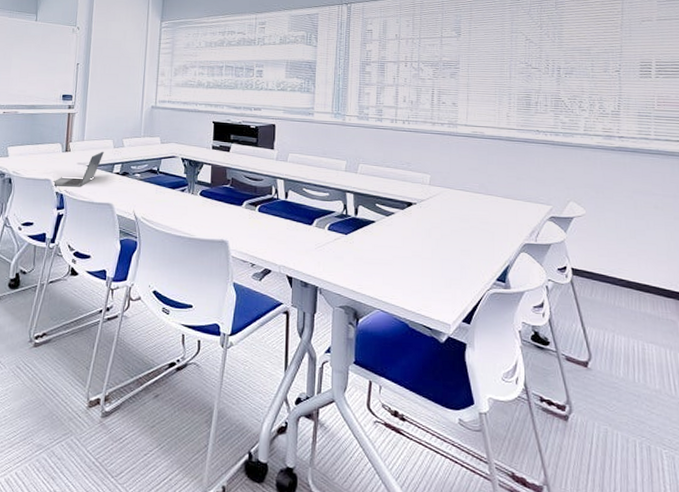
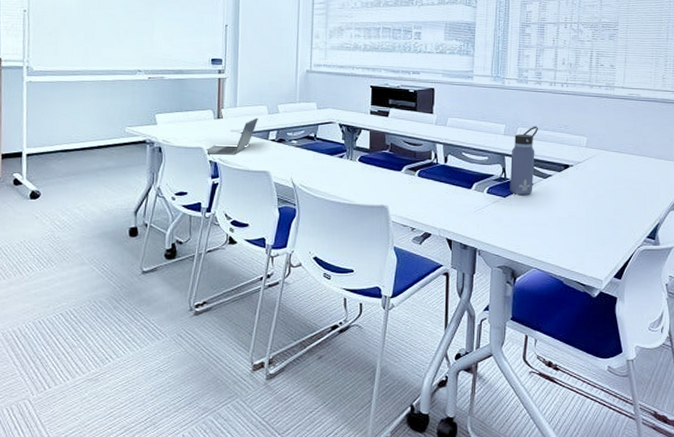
water bottle: none [351,162,380,233] -> present [510,126,538,195]

